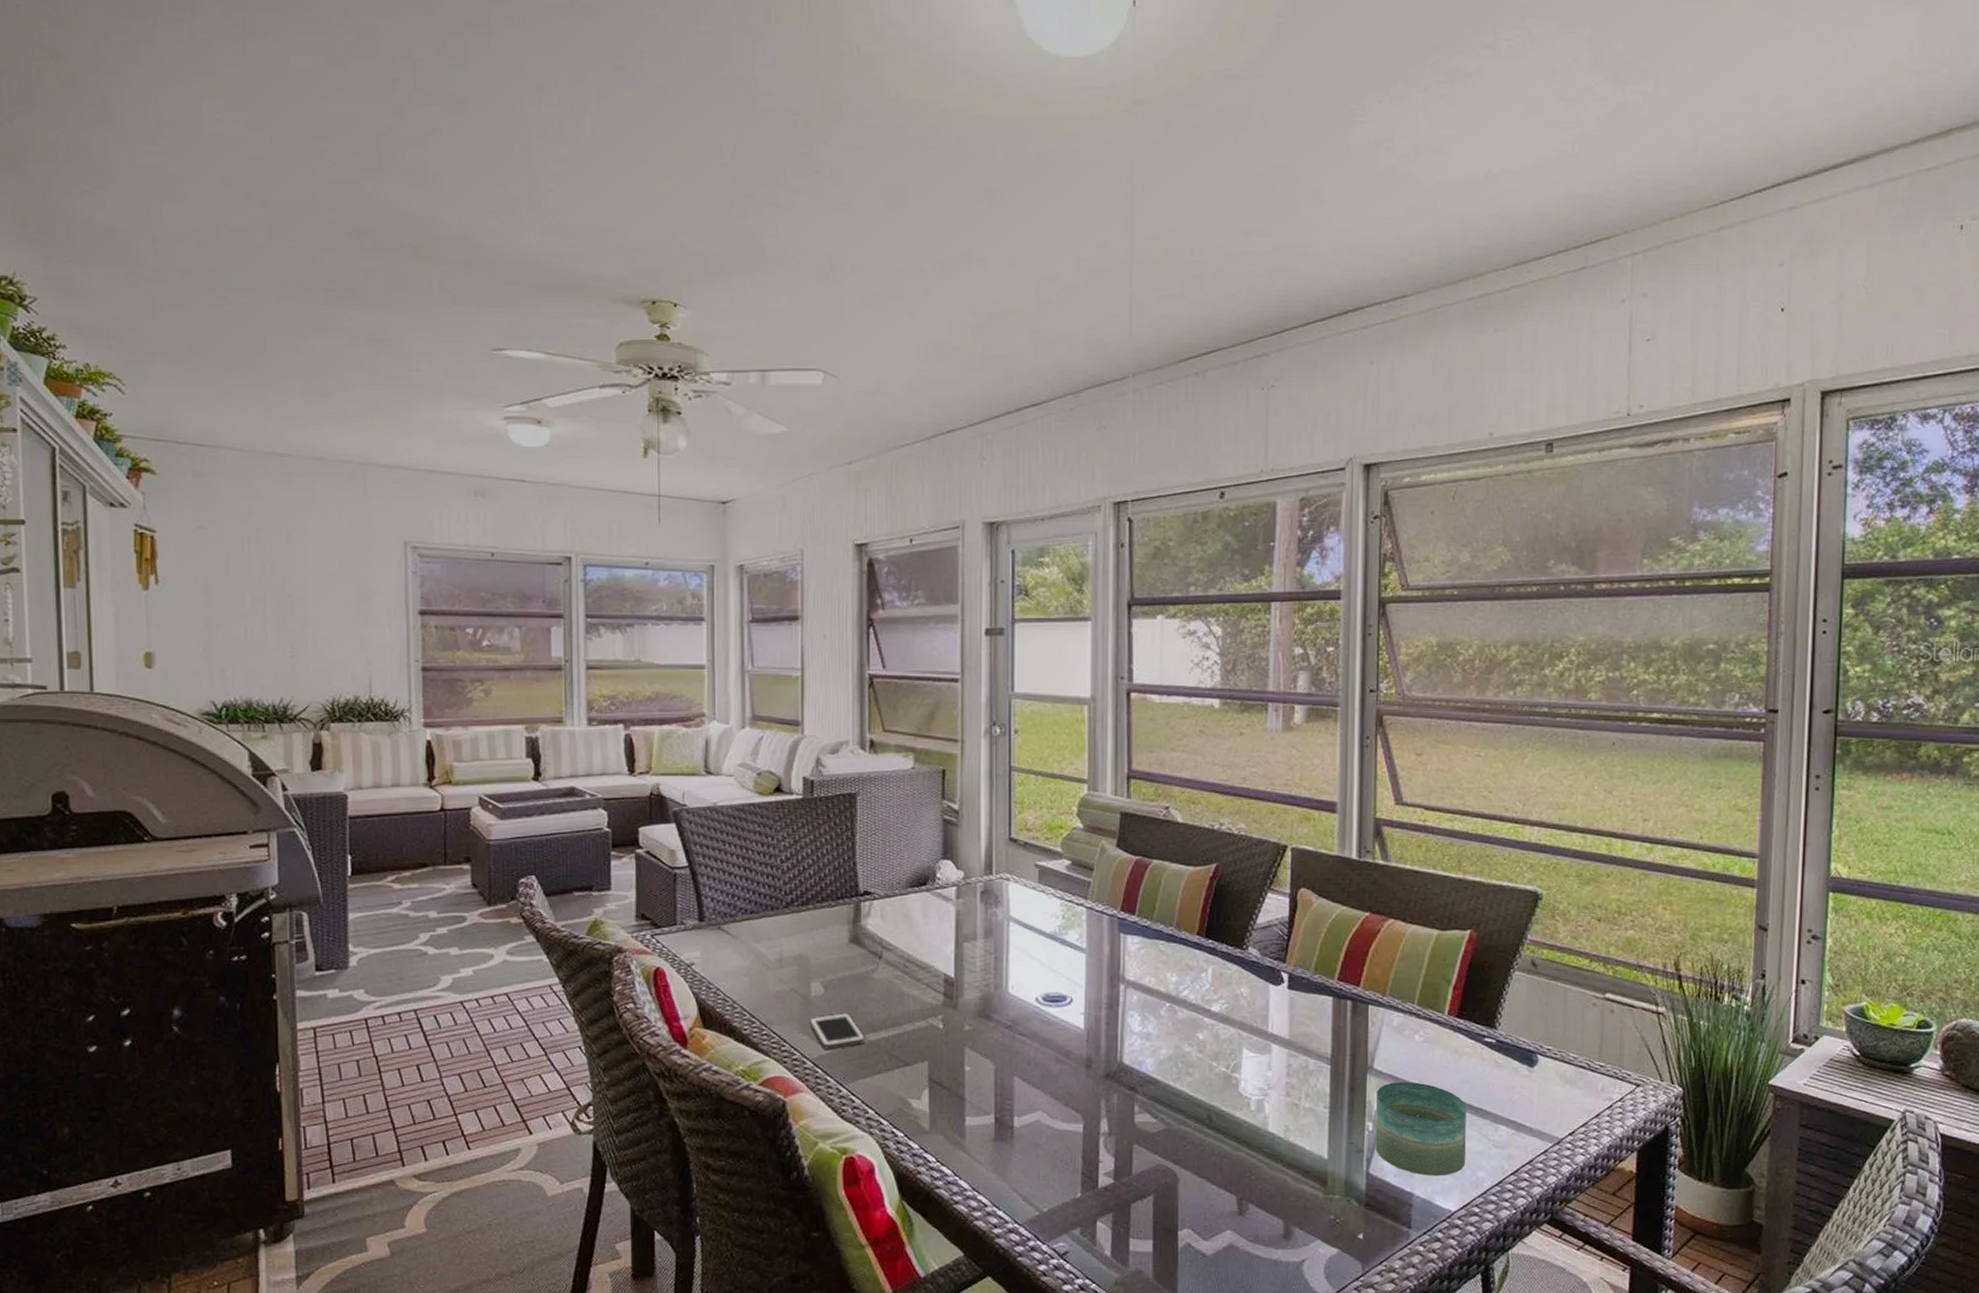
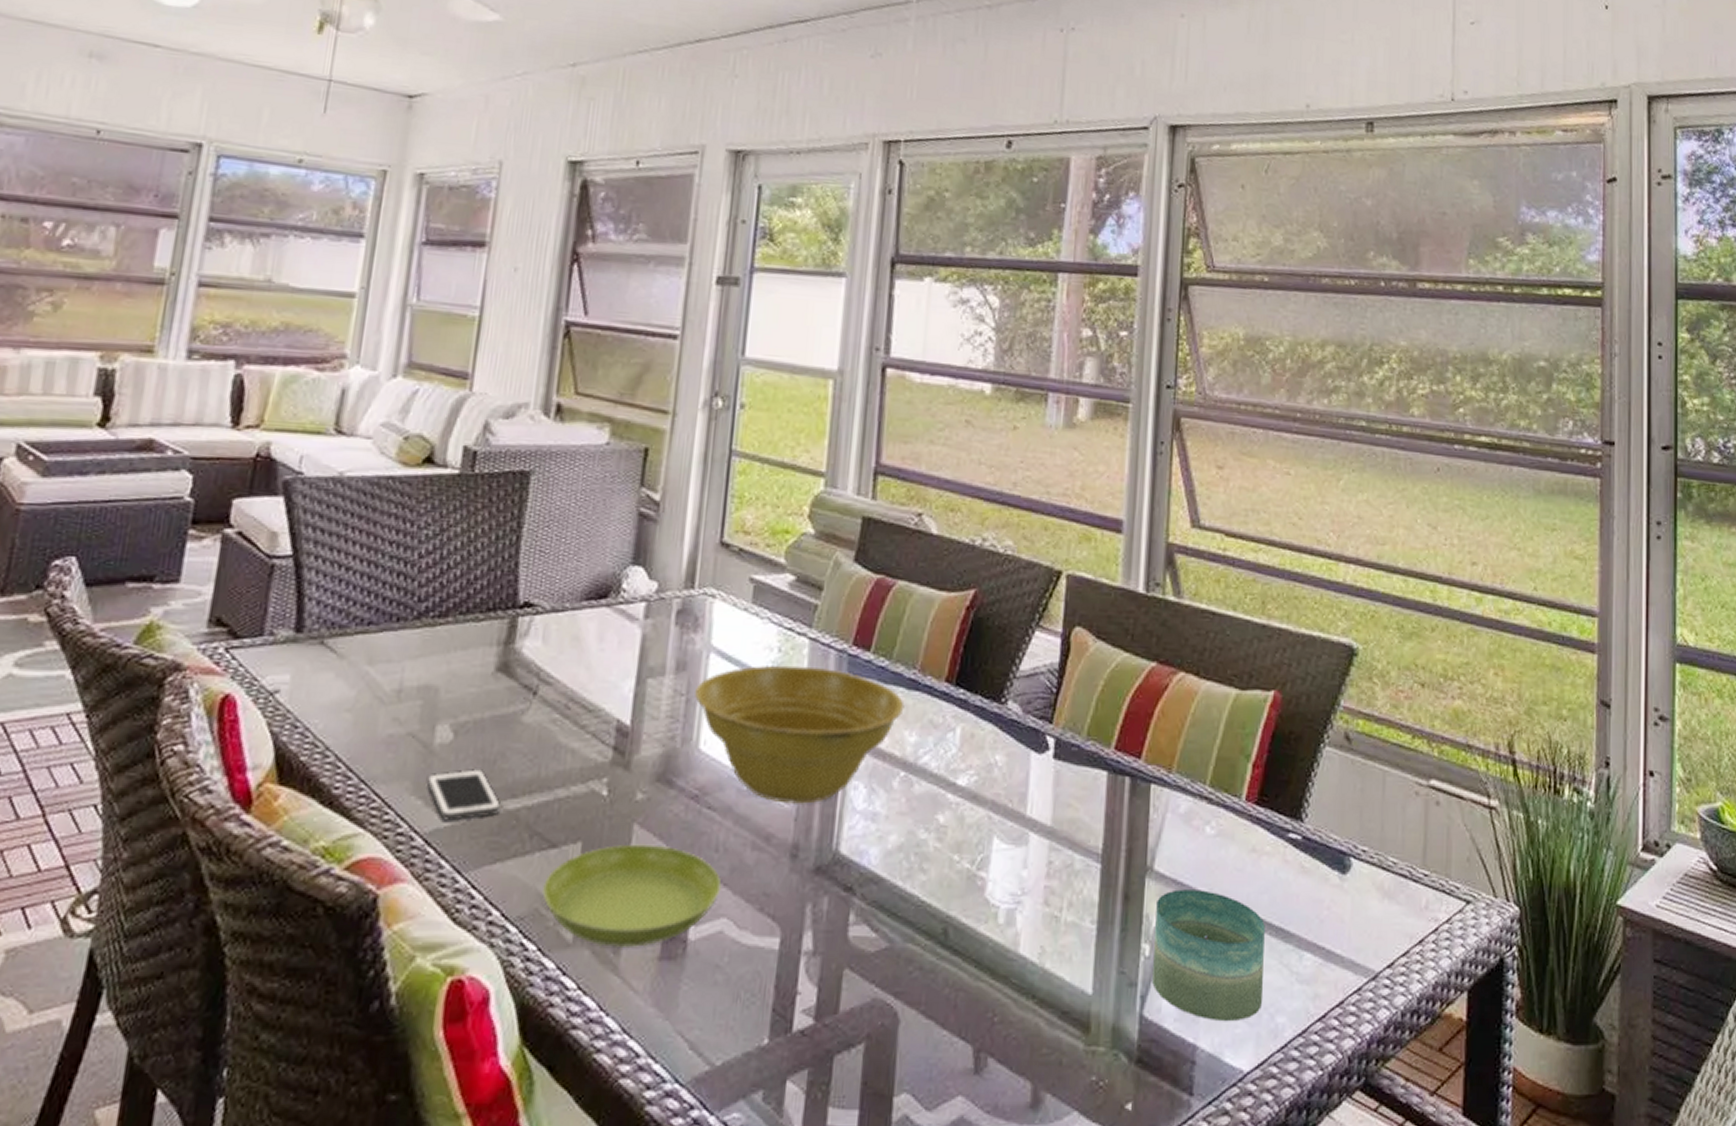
saucer: none [903,1061,1035,1134] -> present [542,844,722,949]
planter bowl: none [1001,928,1165,1029] -> present [695,665,905,804]

